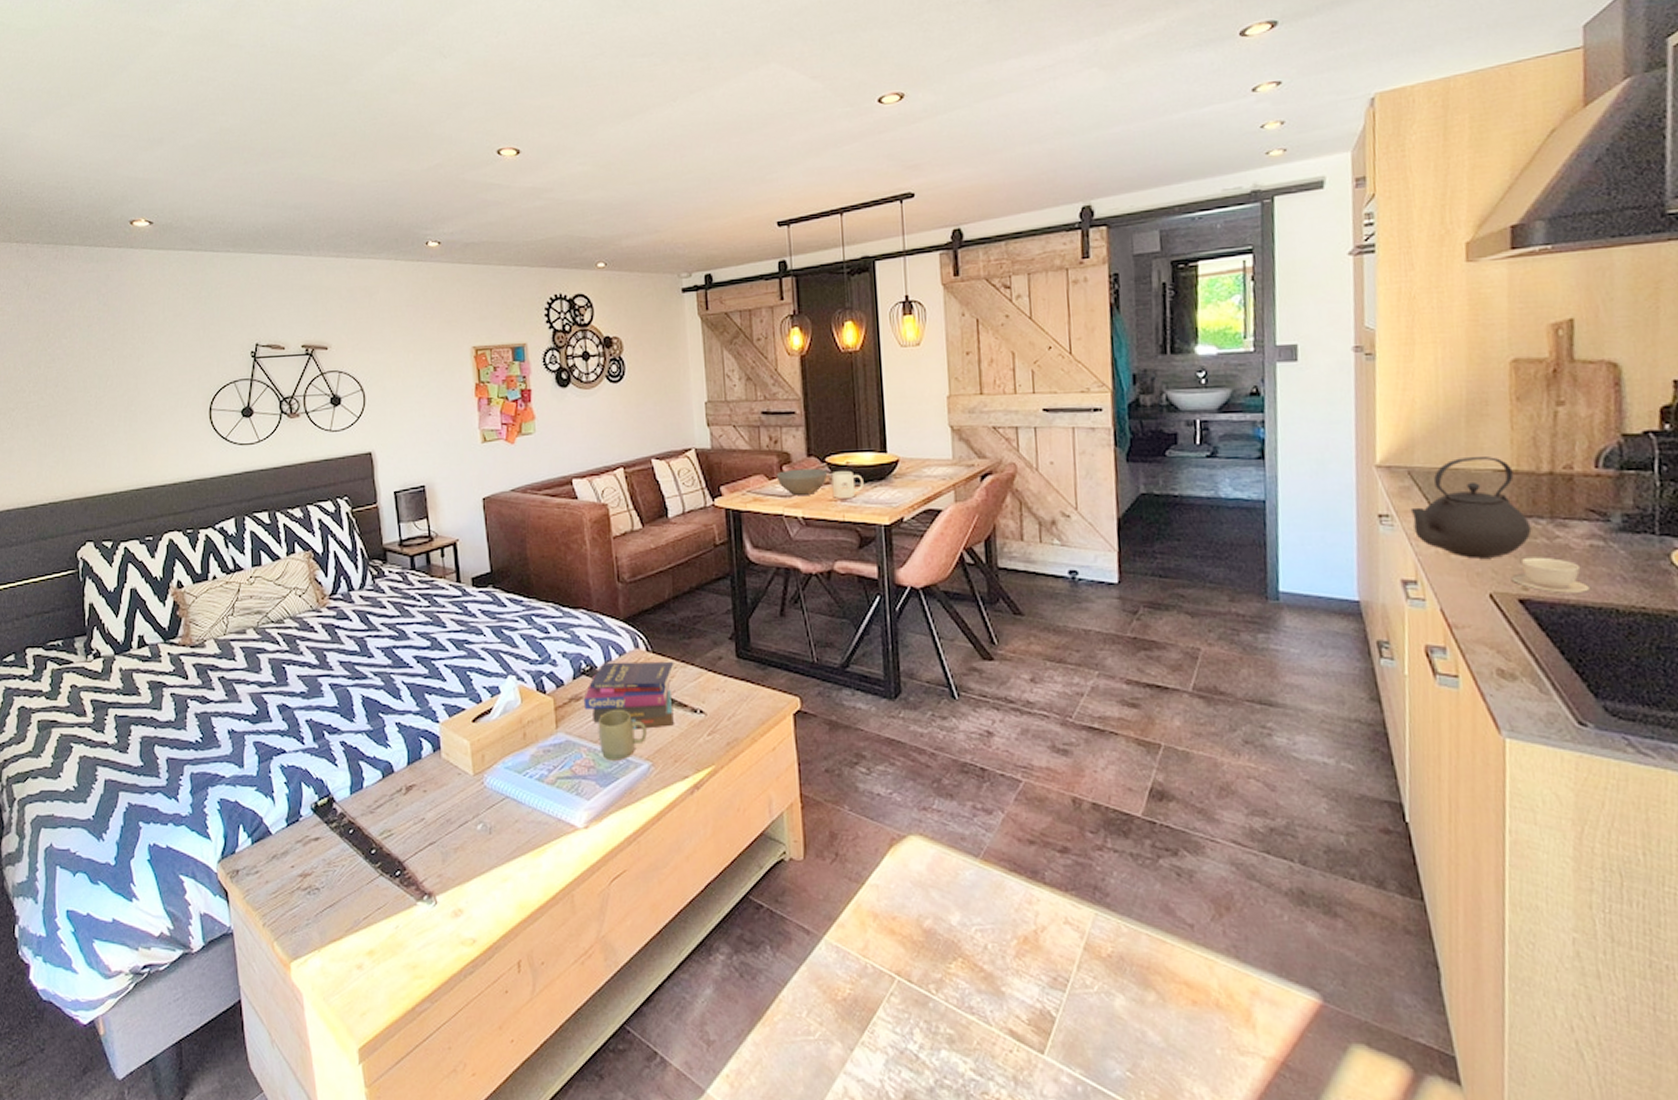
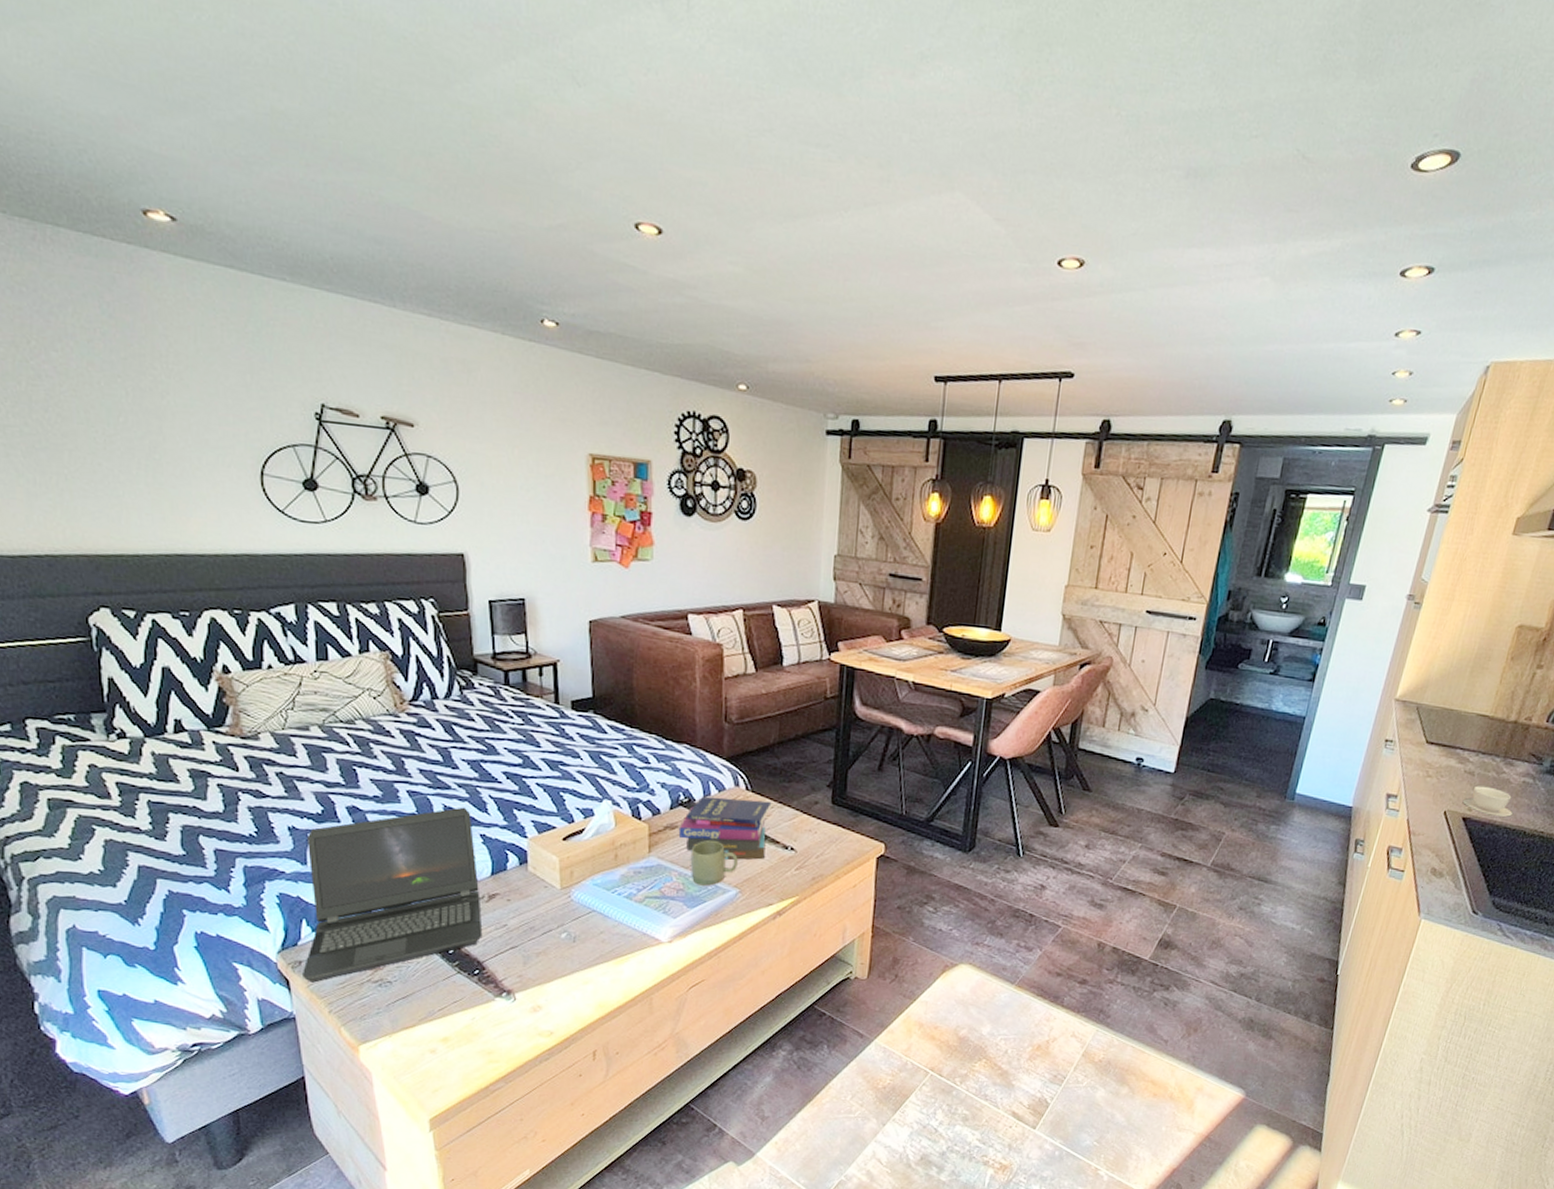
laptop computer: none [240,695,402,893] -> present [303,807,483,983]
bowl: present [776,468,828,495] -> none [894,634,944,662]
mug: present [831,470,864,500] -> none [944,642,975,671]
kettle: present [1410,457,1532,559] -> none [1407,701,1491,784]

